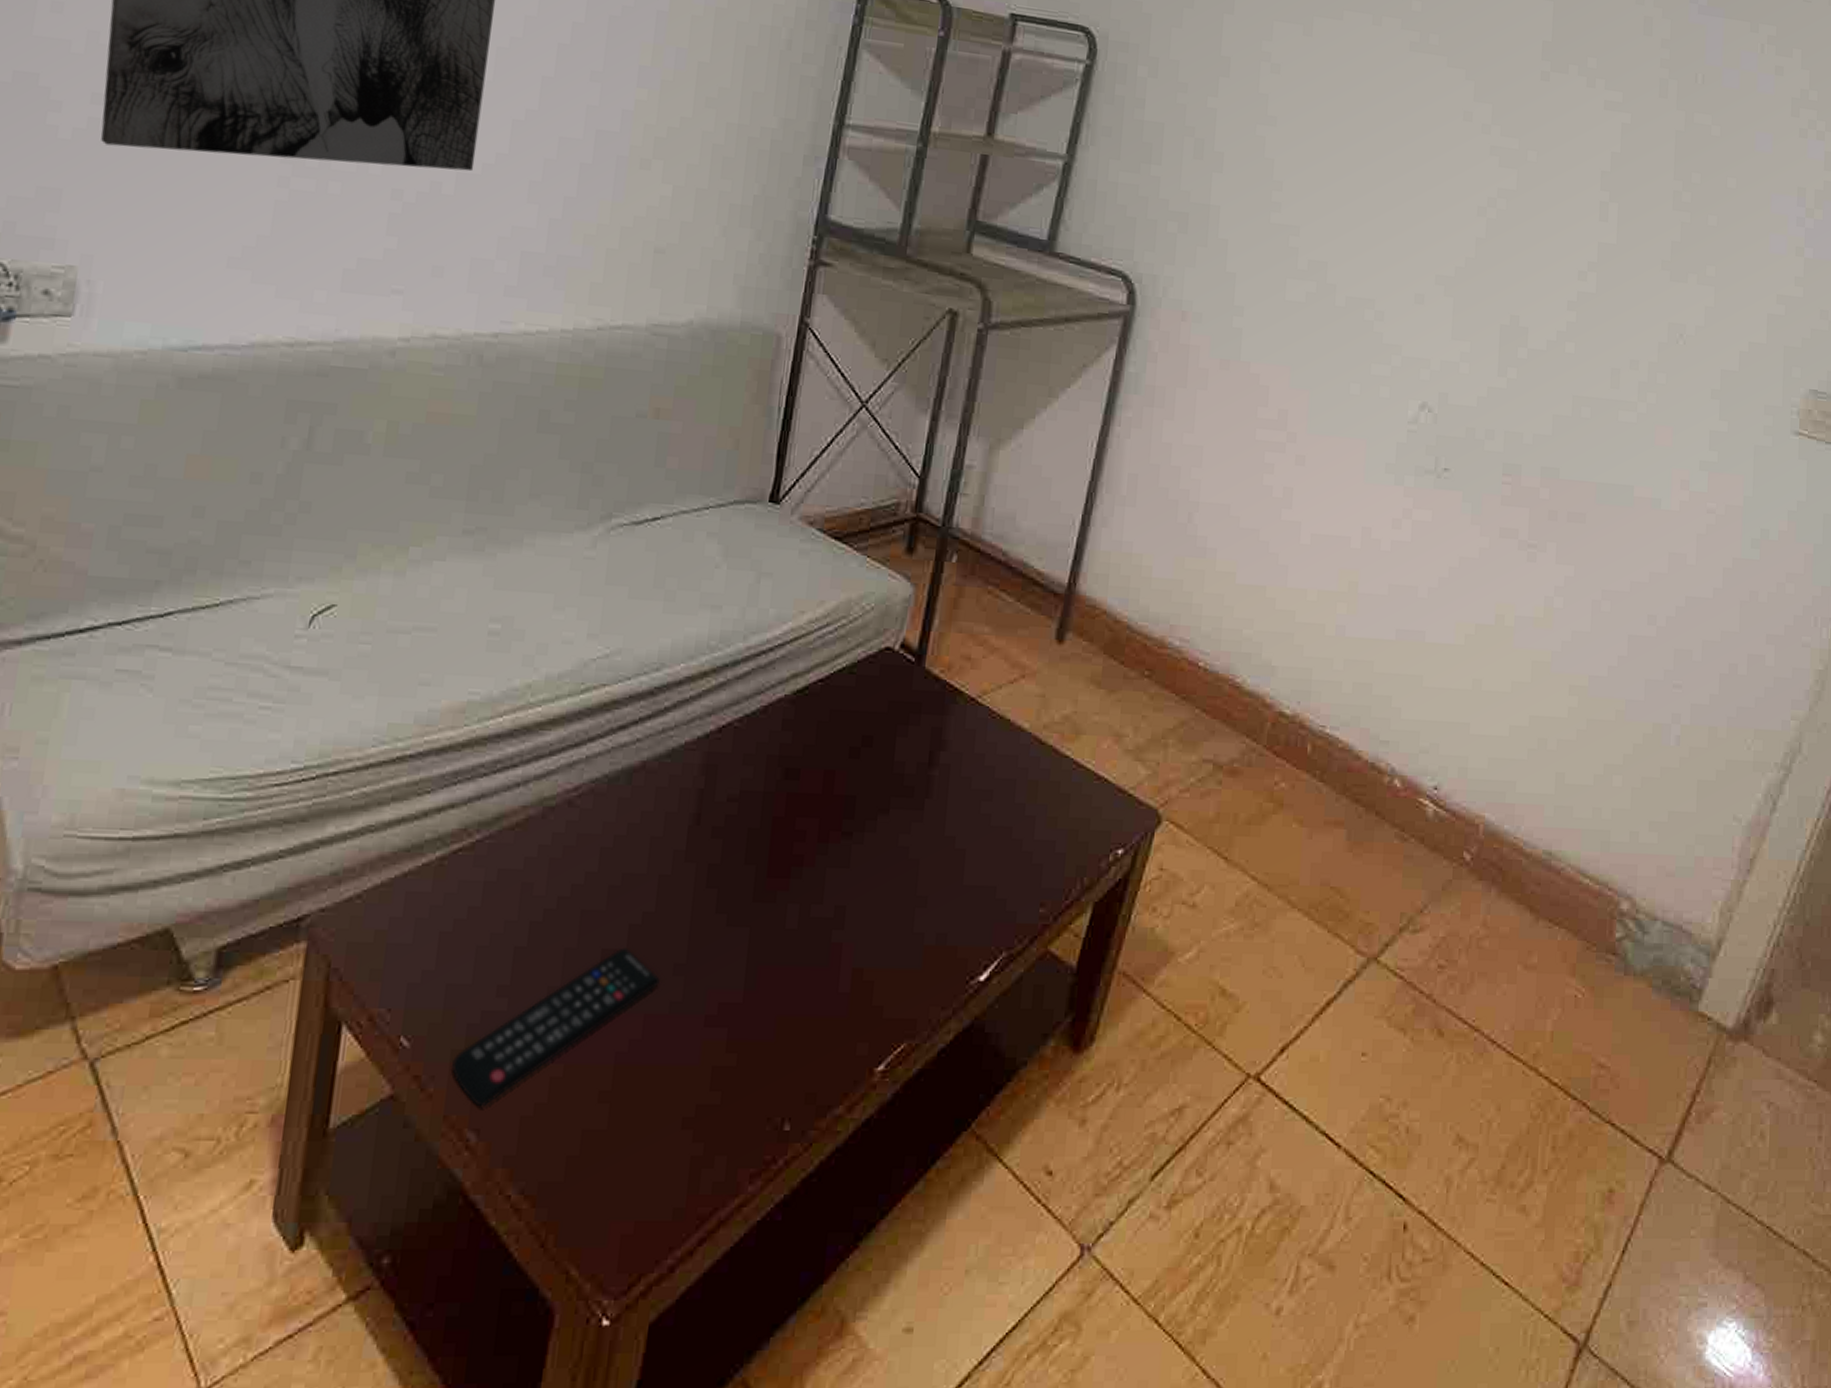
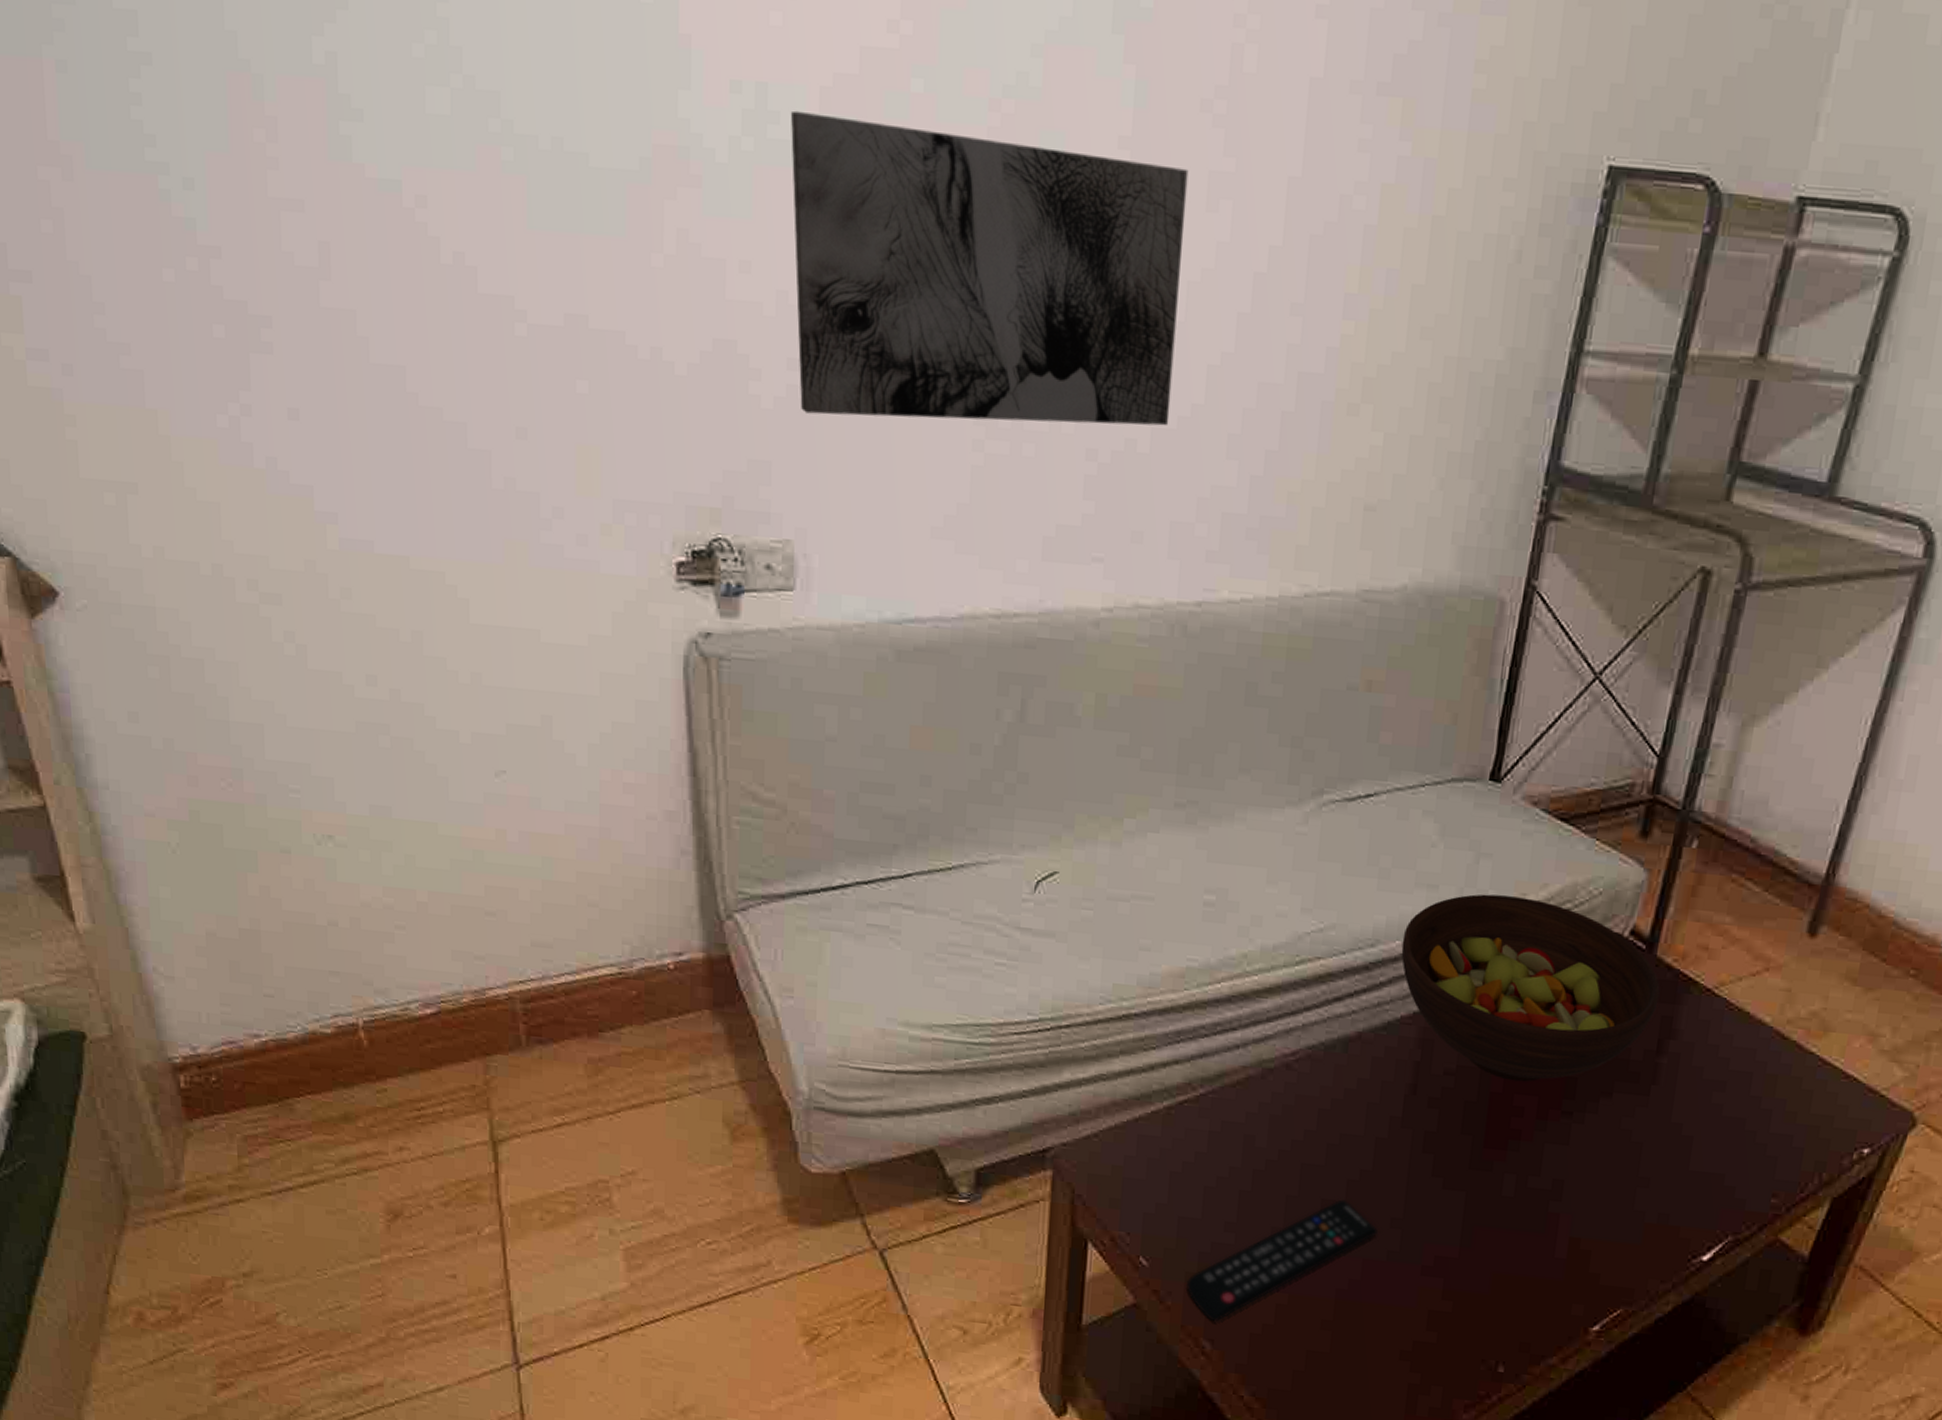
fruit bowl: none [686,613,929,804] -> present [1401,894,1660,1082]

